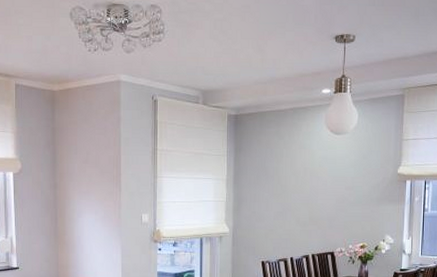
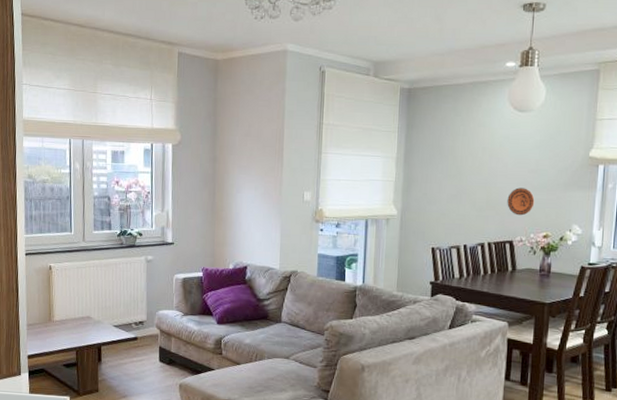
decorative plate: none [327,203,352,229] -> present [507,187,535,216]

